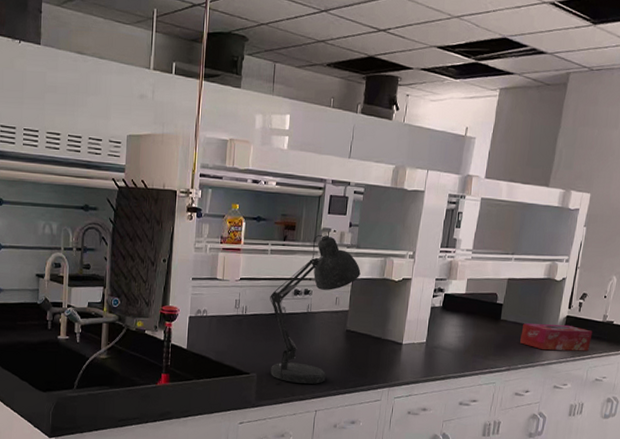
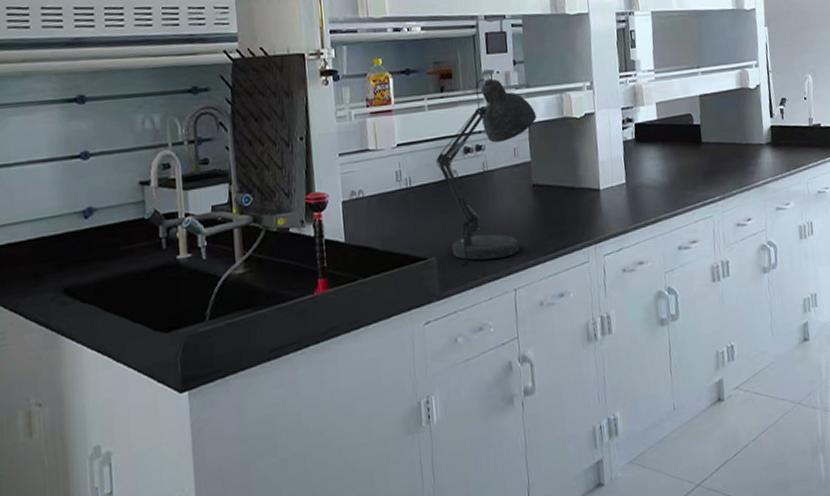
tissue box: present [520,323,593,352] -> none [727,135,803,169]

